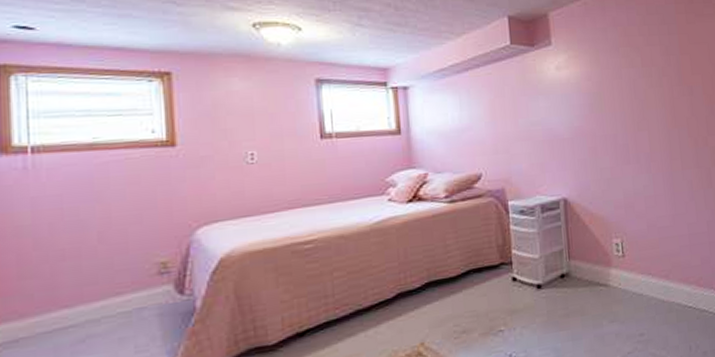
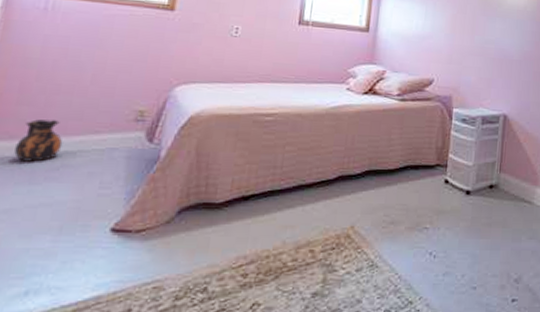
ceramic jug: none [29,289,83,341] -> present [14,119,63,162]

